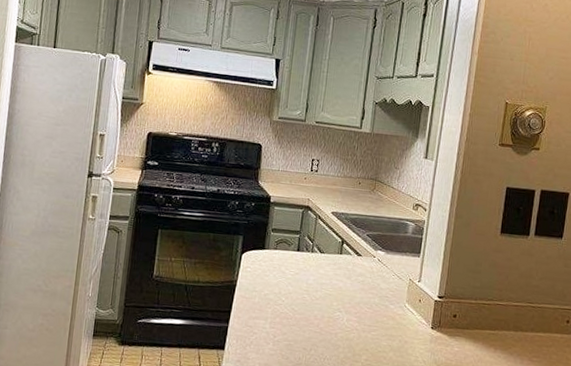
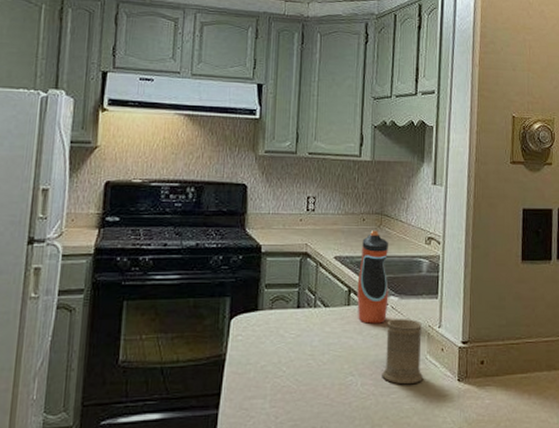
water bottle: none [348,193,380,272] -> present [357,230,389,324]
mug: none [365,270,404,326] -> present [382,319,424,385]

